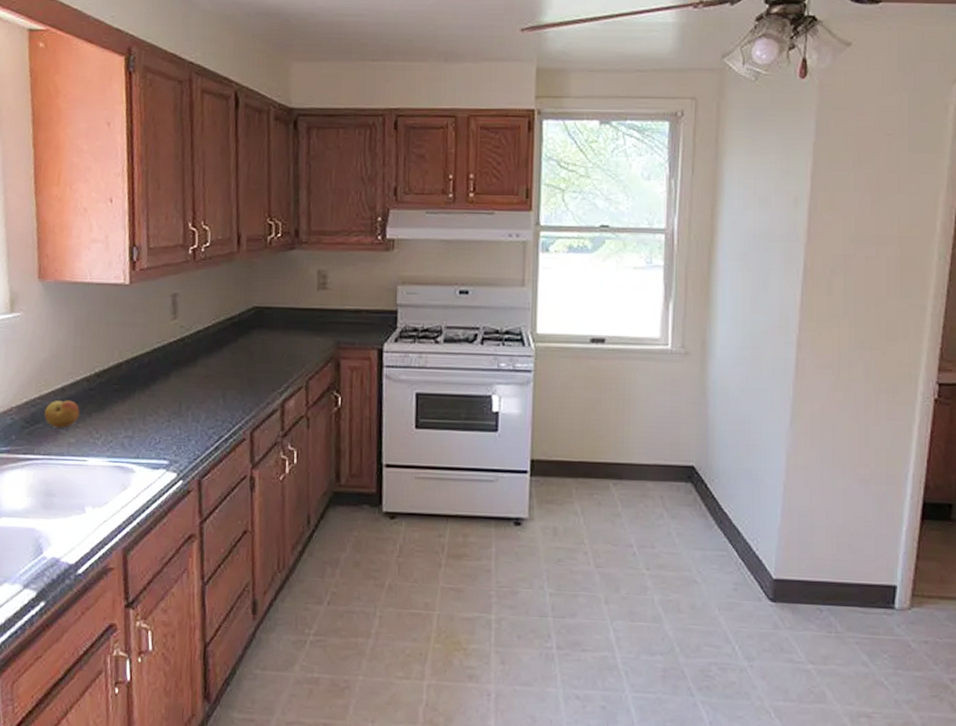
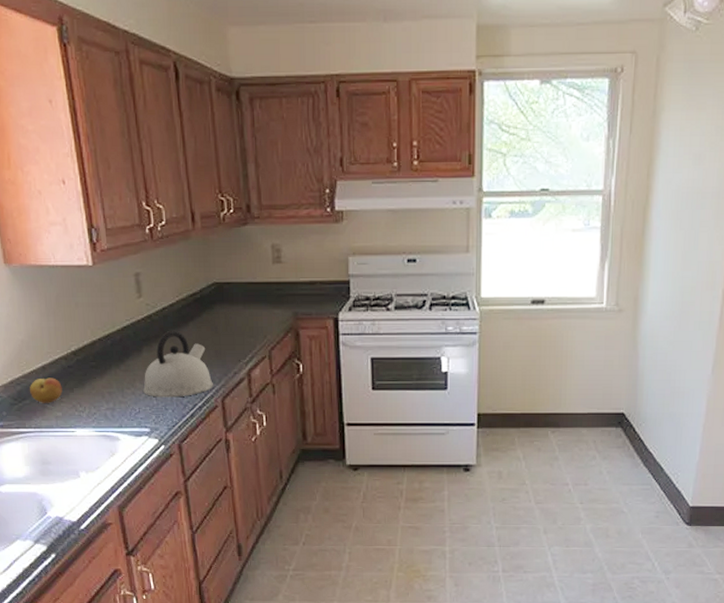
kettle: none [167,354,243,428] -> present [143,330,213,398]

